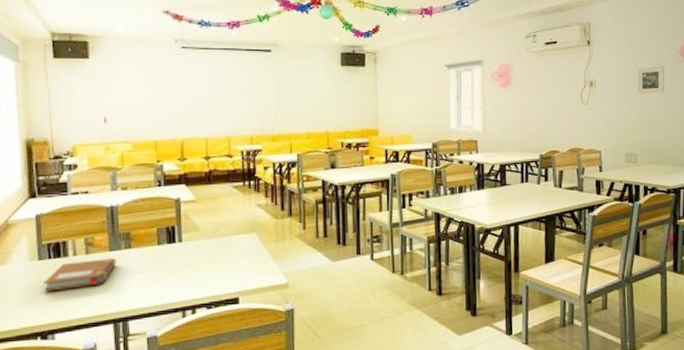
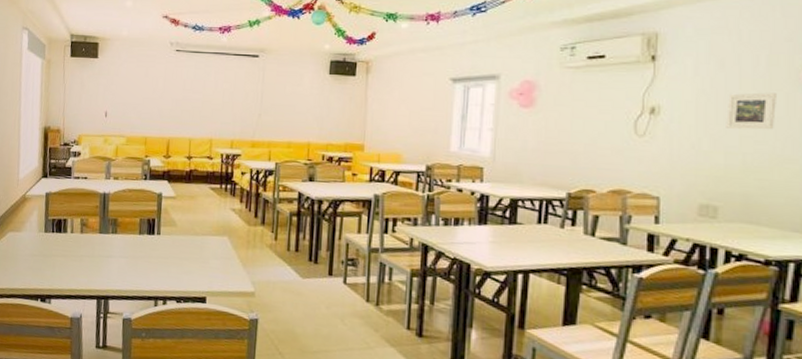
notebook: present [43,258,117,292] -> none [46,238,104,263]

